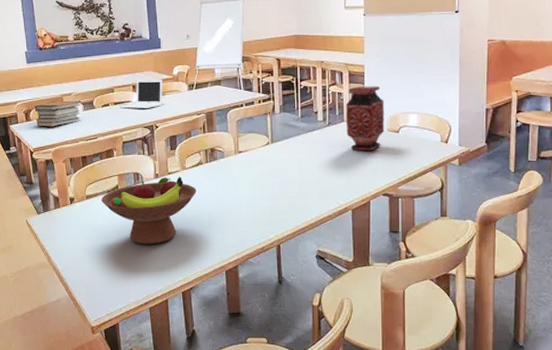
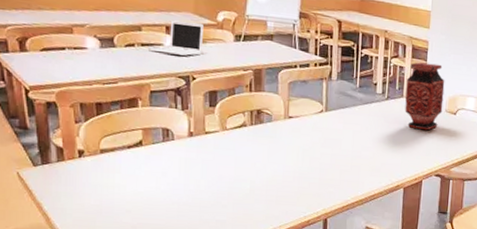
book stack: present [34,100,81,127] -> none [32,32,97,63]
fruit bowl: present [101,177,196,245] -> none [120,136,238,211]

